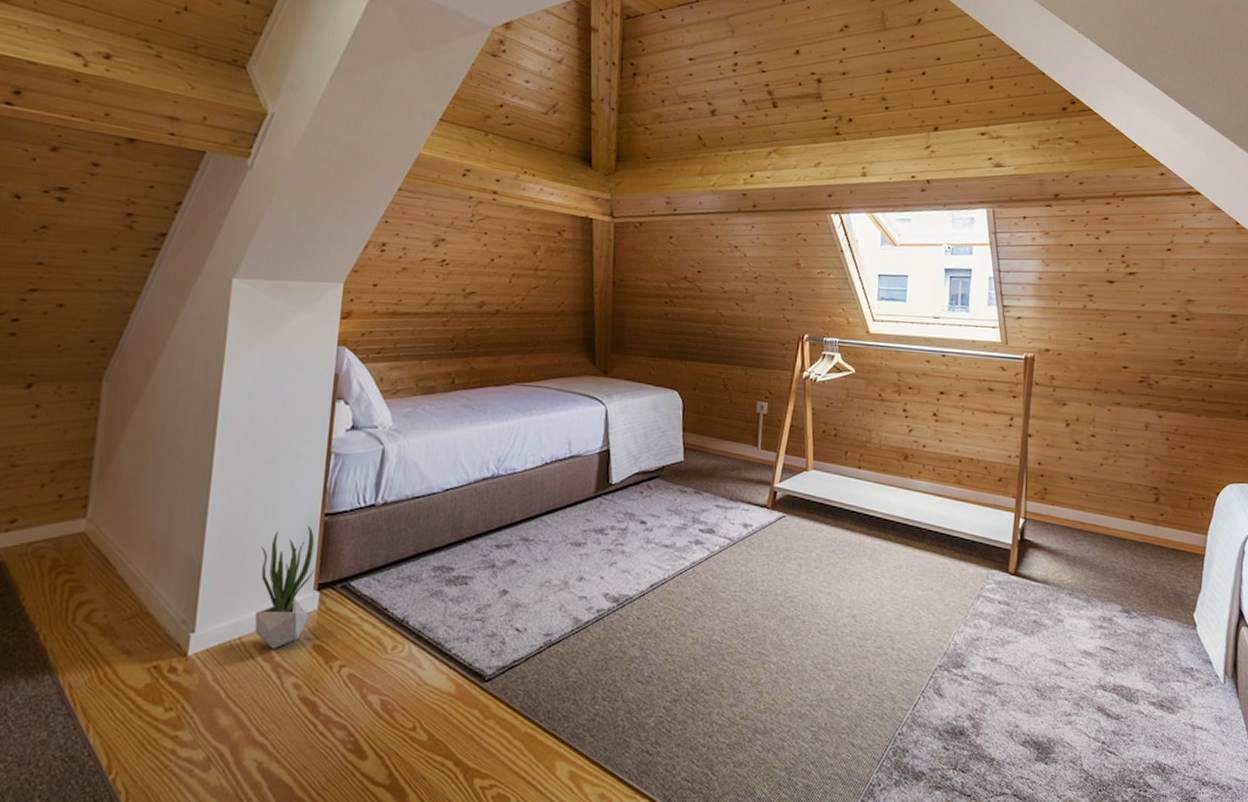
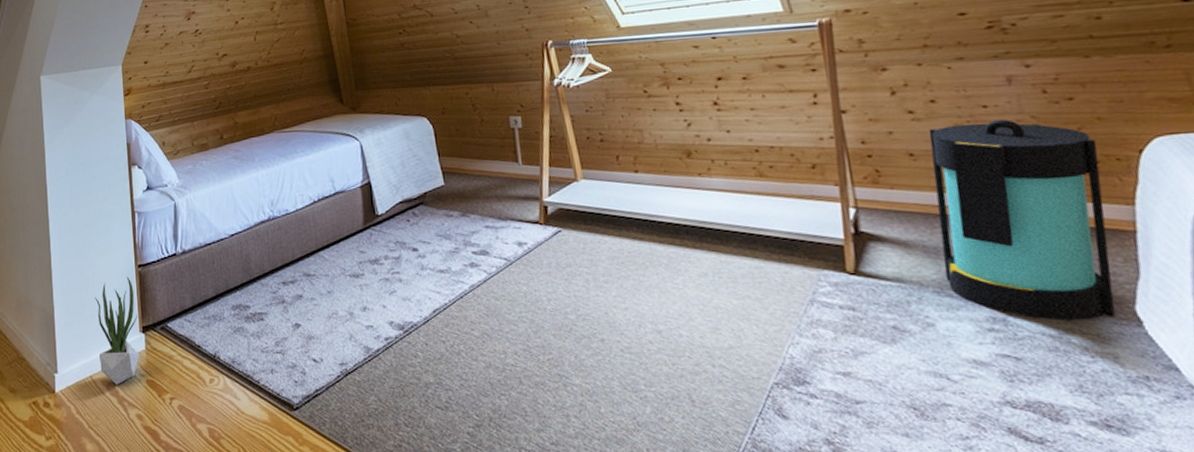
lantern: none [1077,457,1193,622] -> present [928,119,1115,321]

